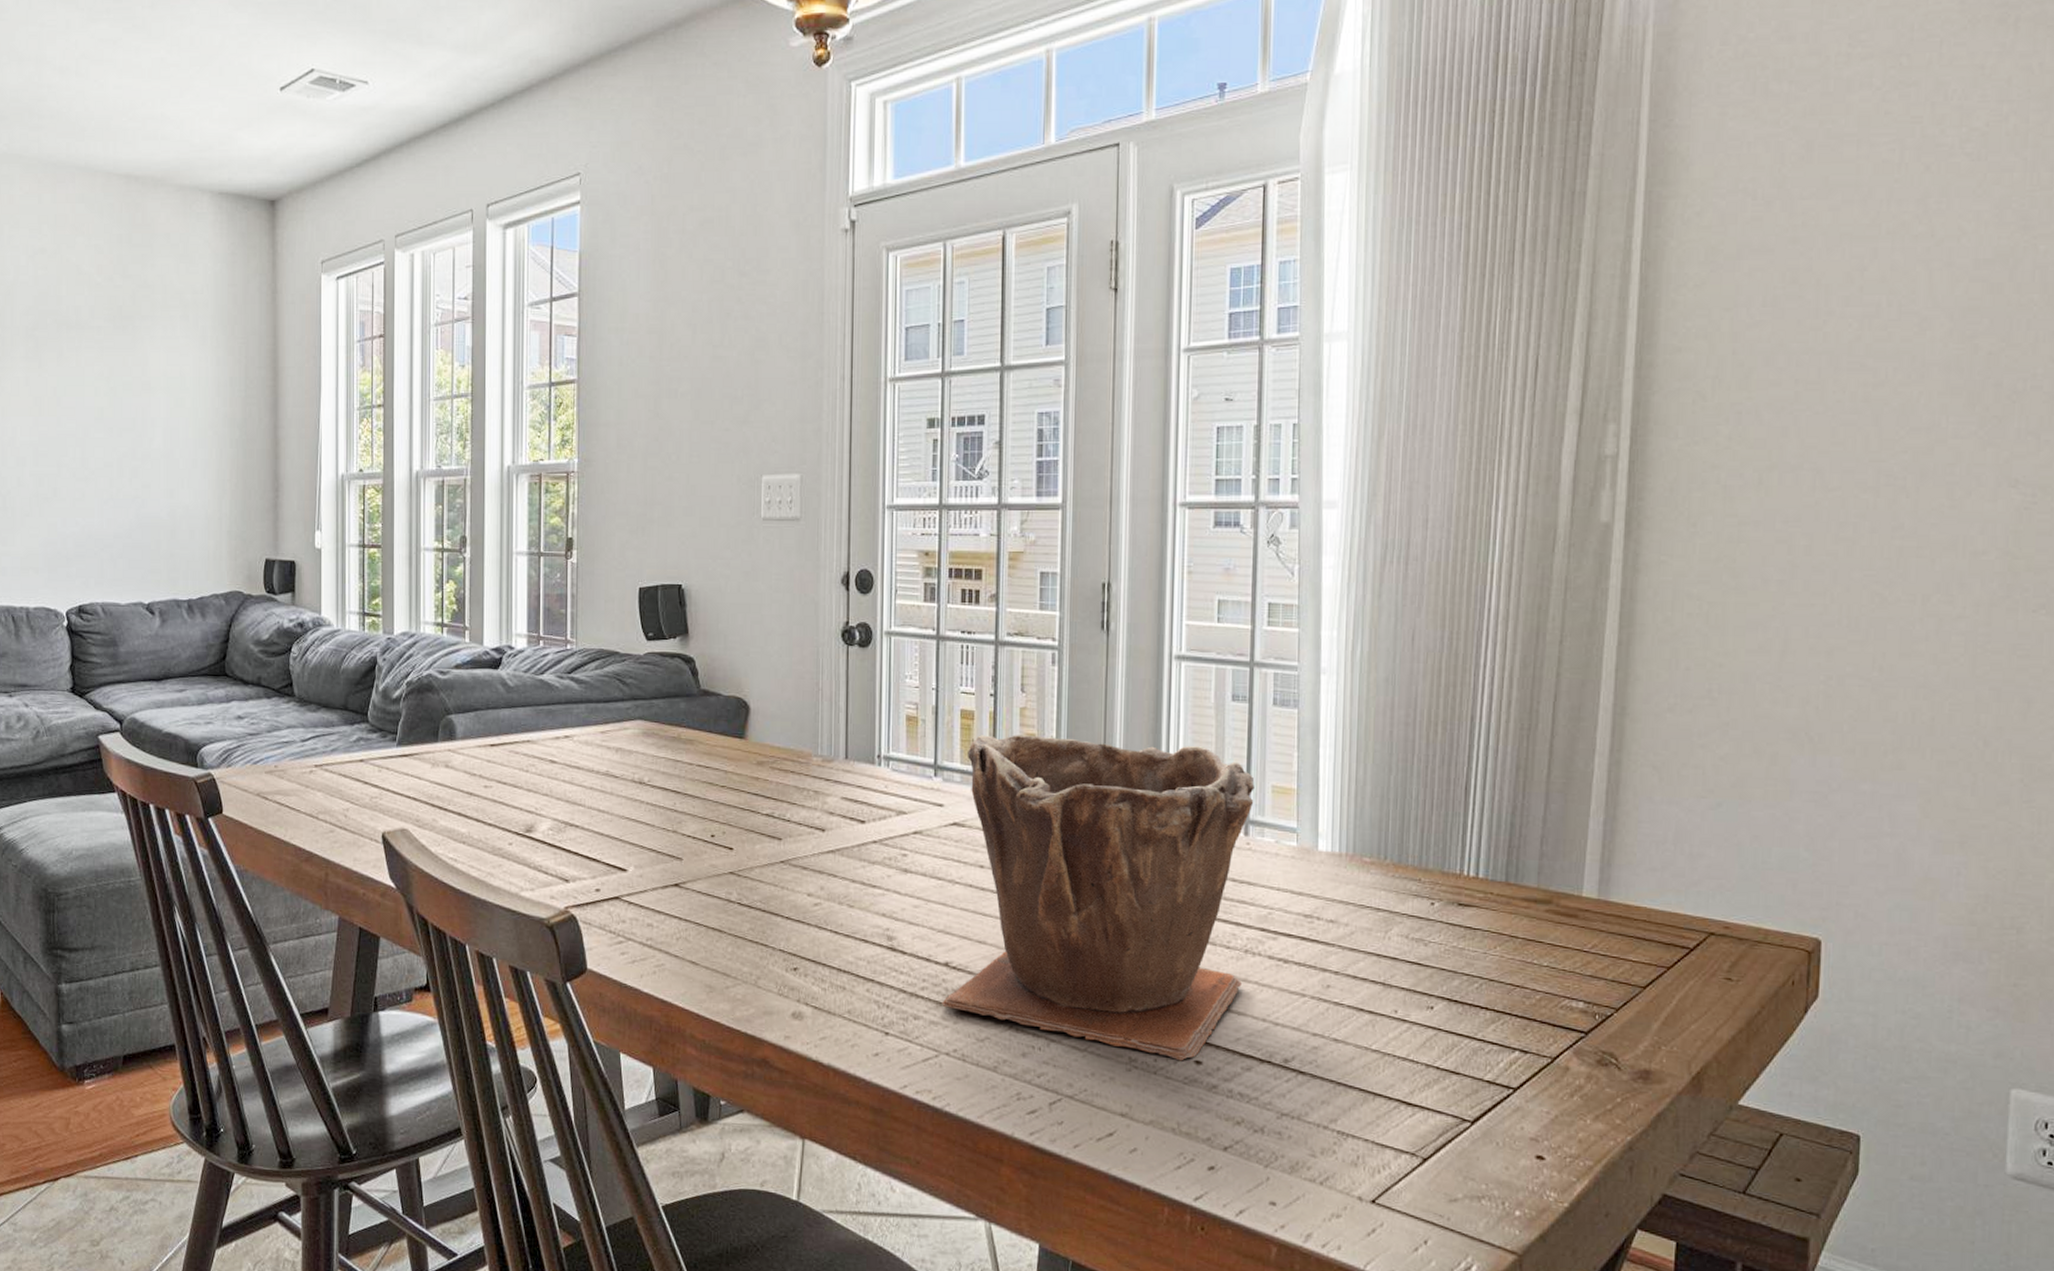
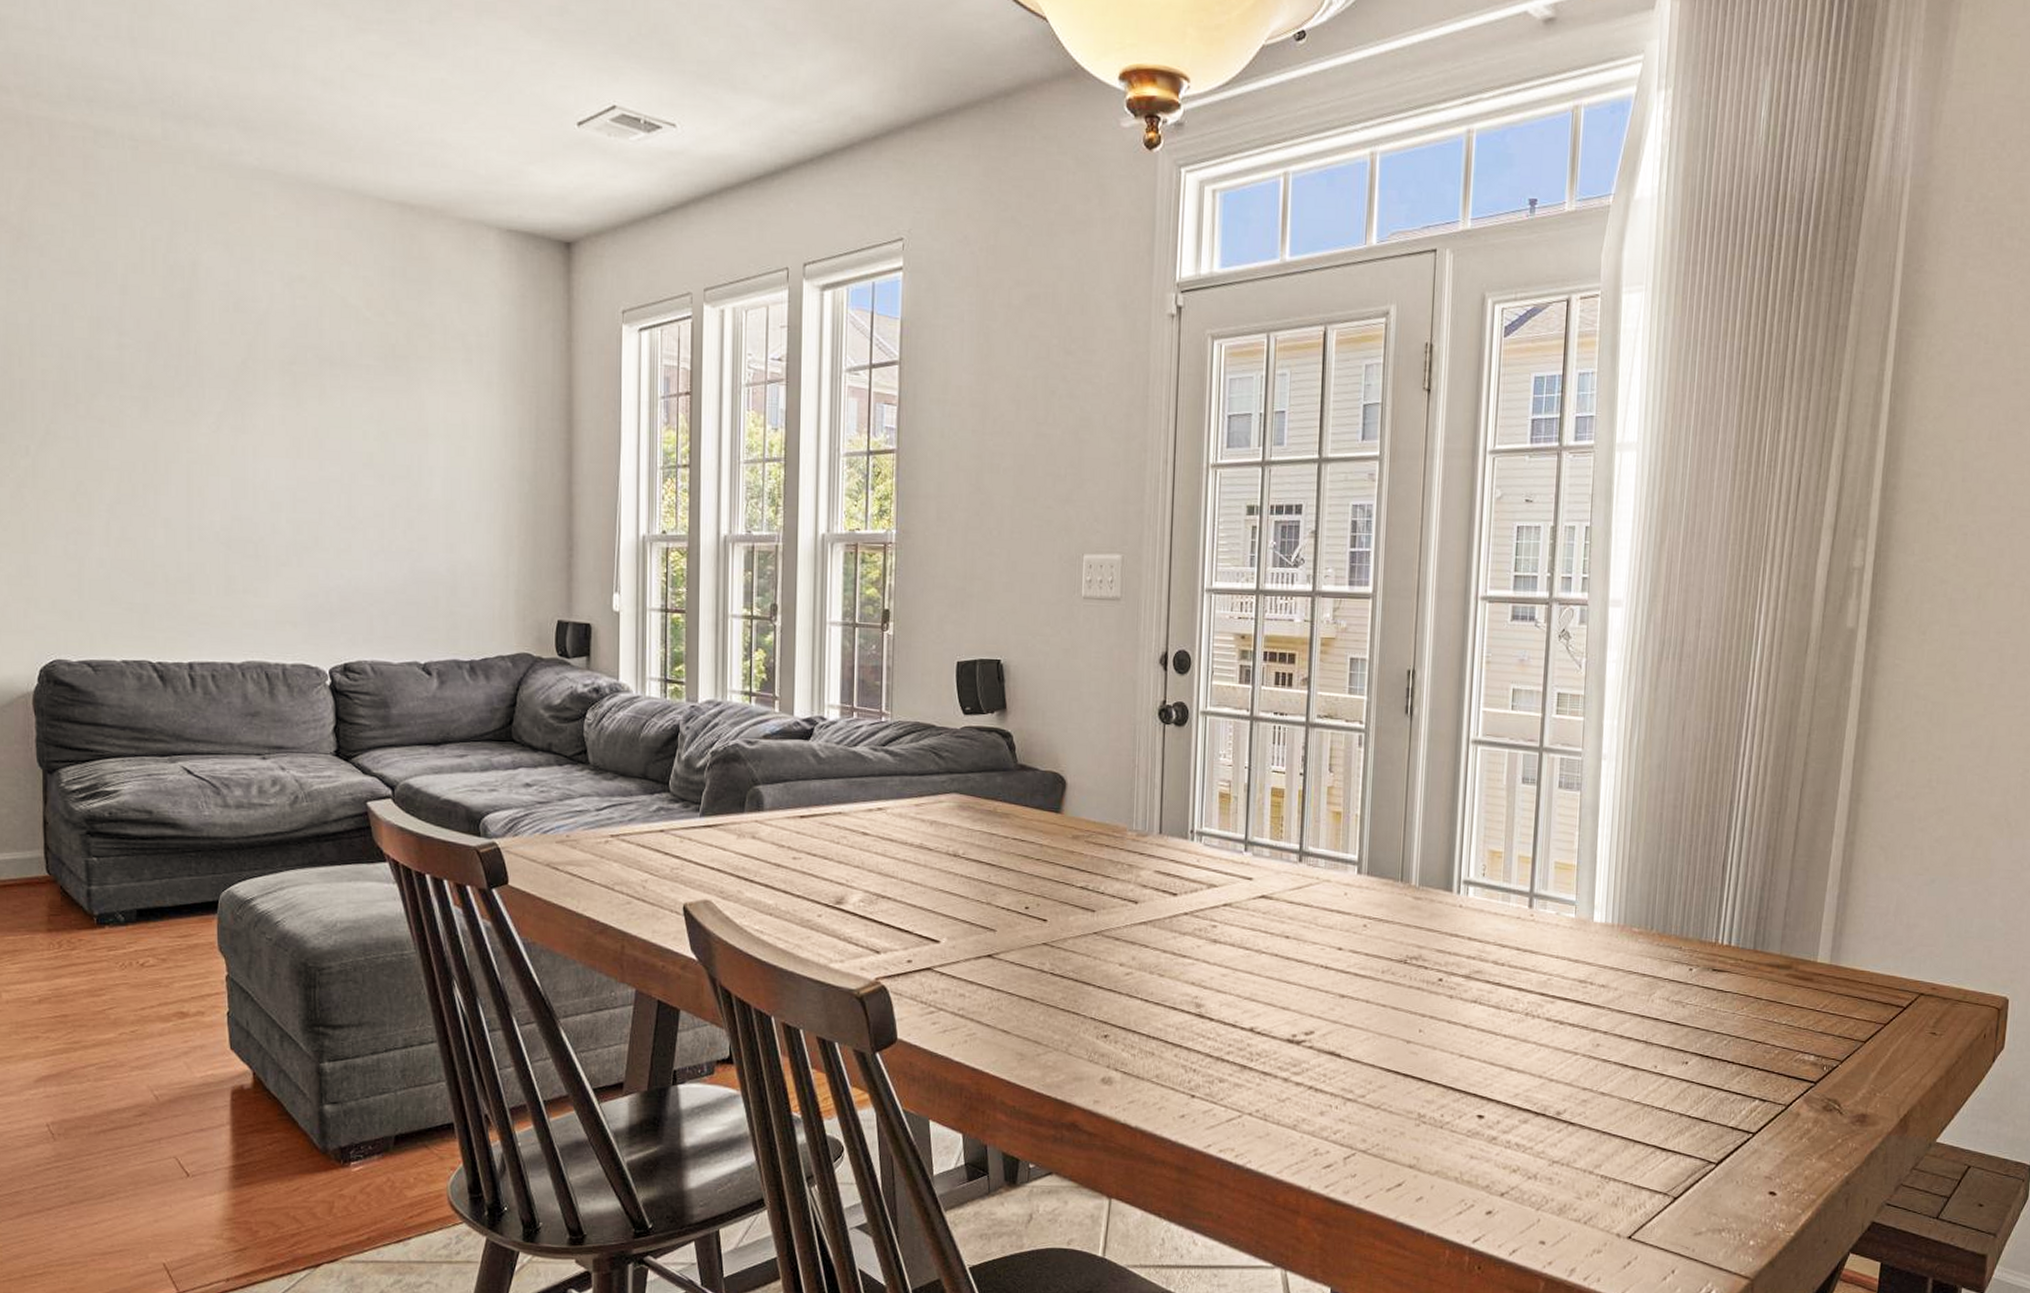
plant pot: present [942,735,1255,1061] -> none [1246,812,1540,1116]

